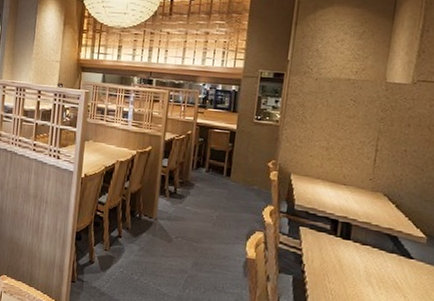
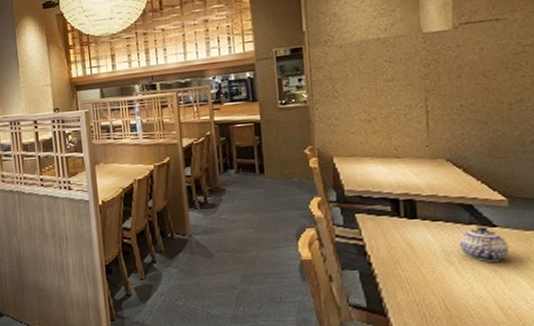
teapot: none [379,256,420,289] -> present [458,226,509,262]

